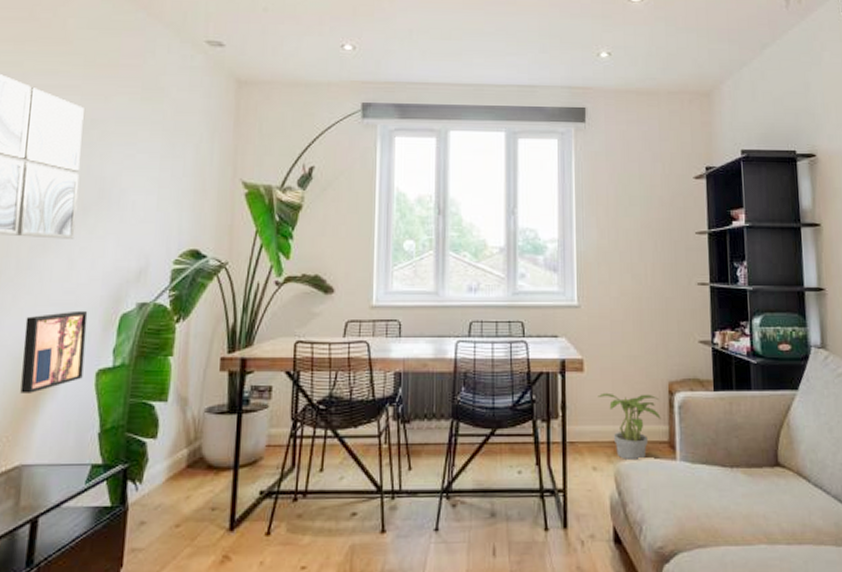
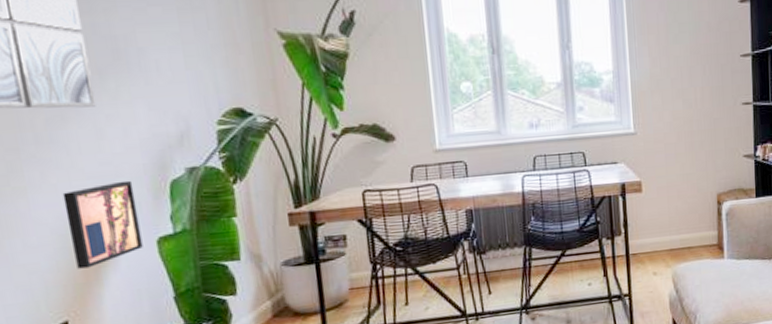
potted plant: present [598,392,661,461] -> none [655,206,711,264]

